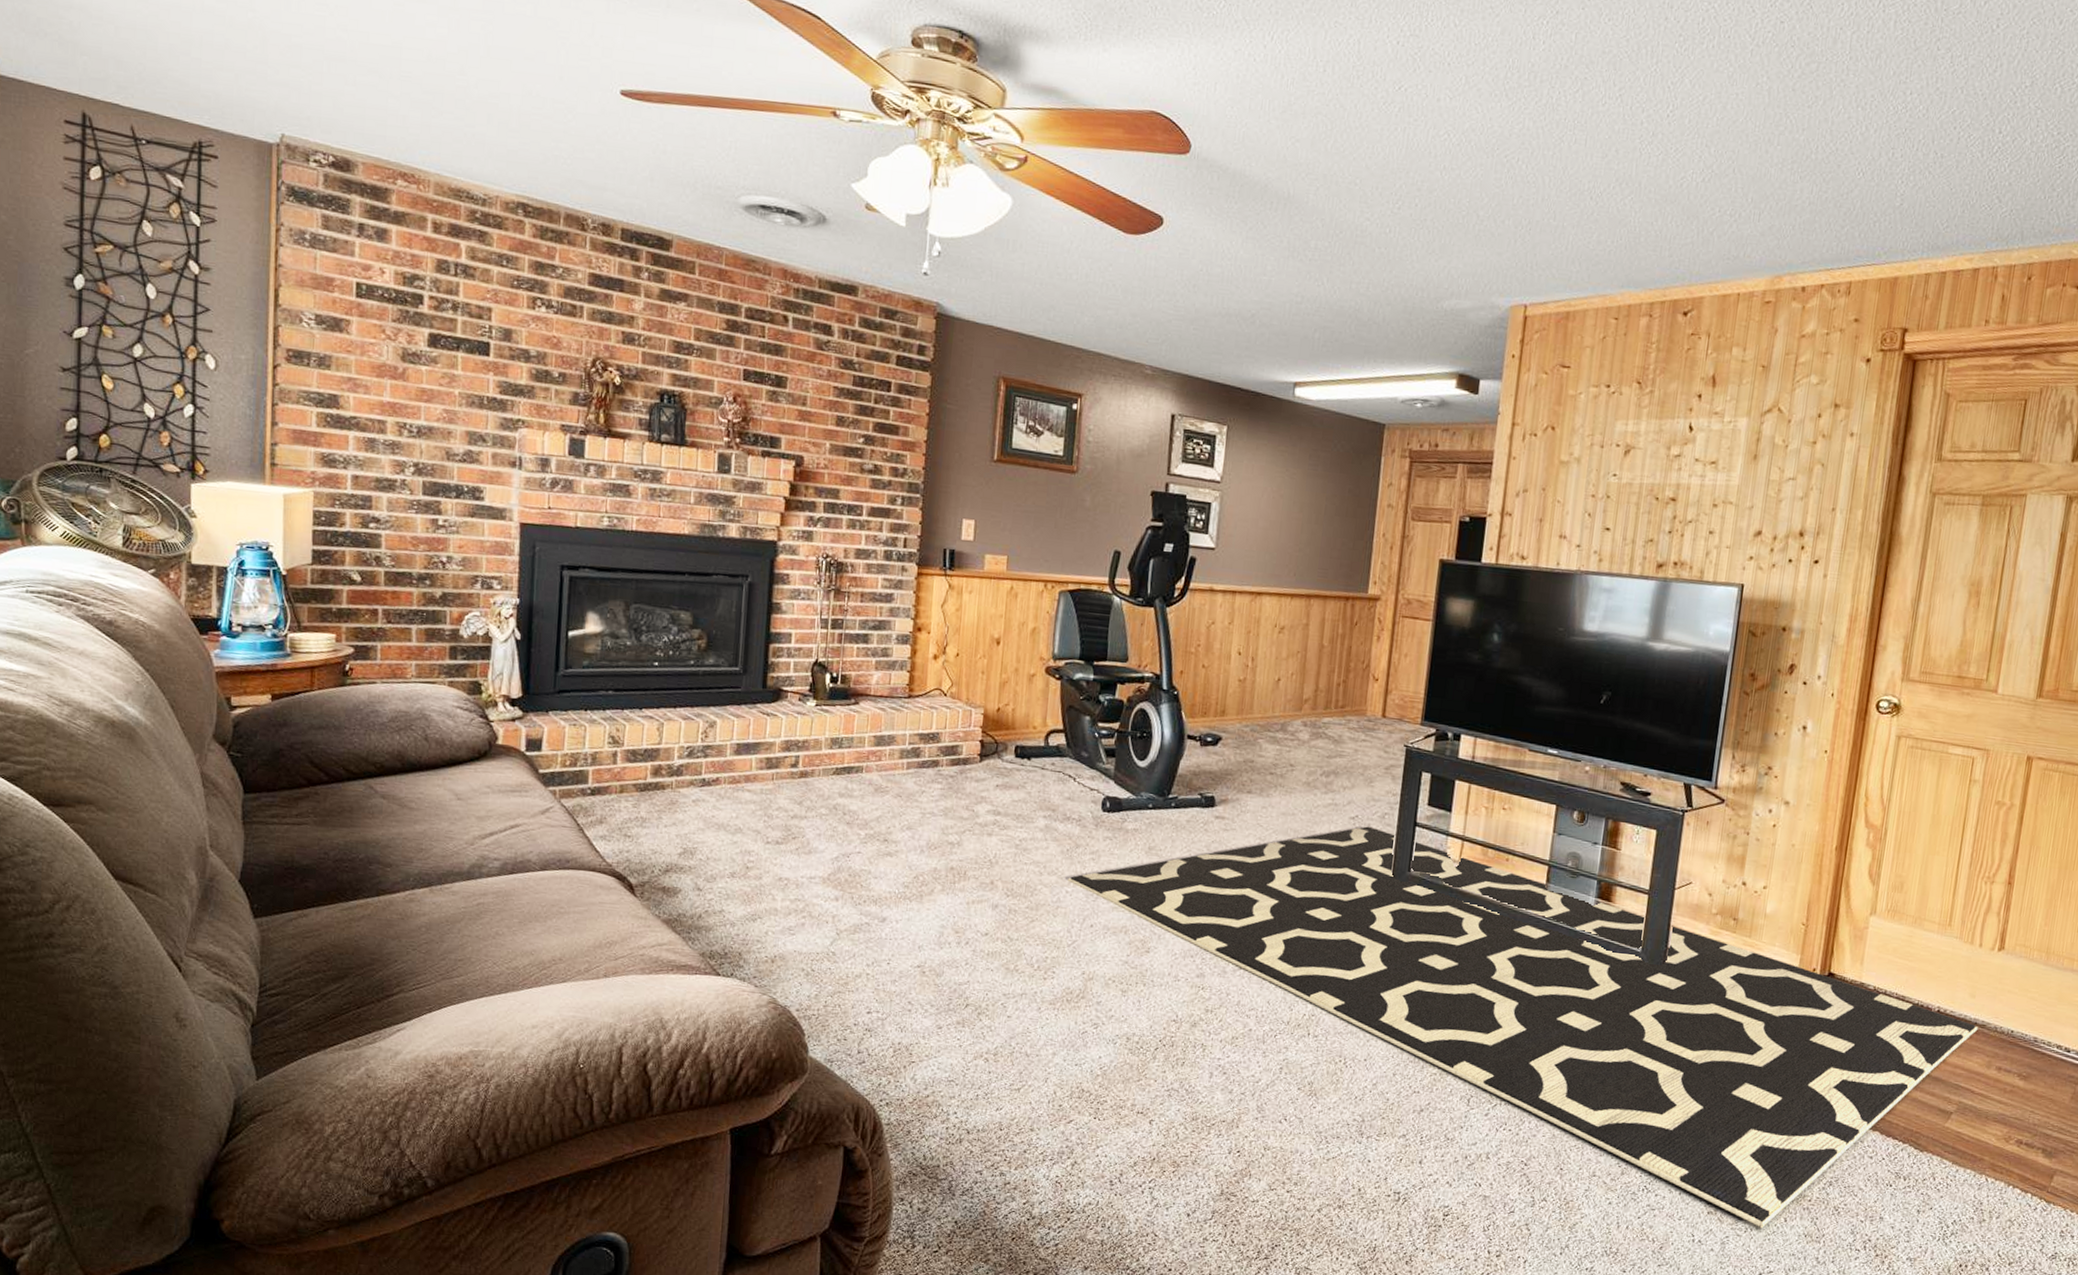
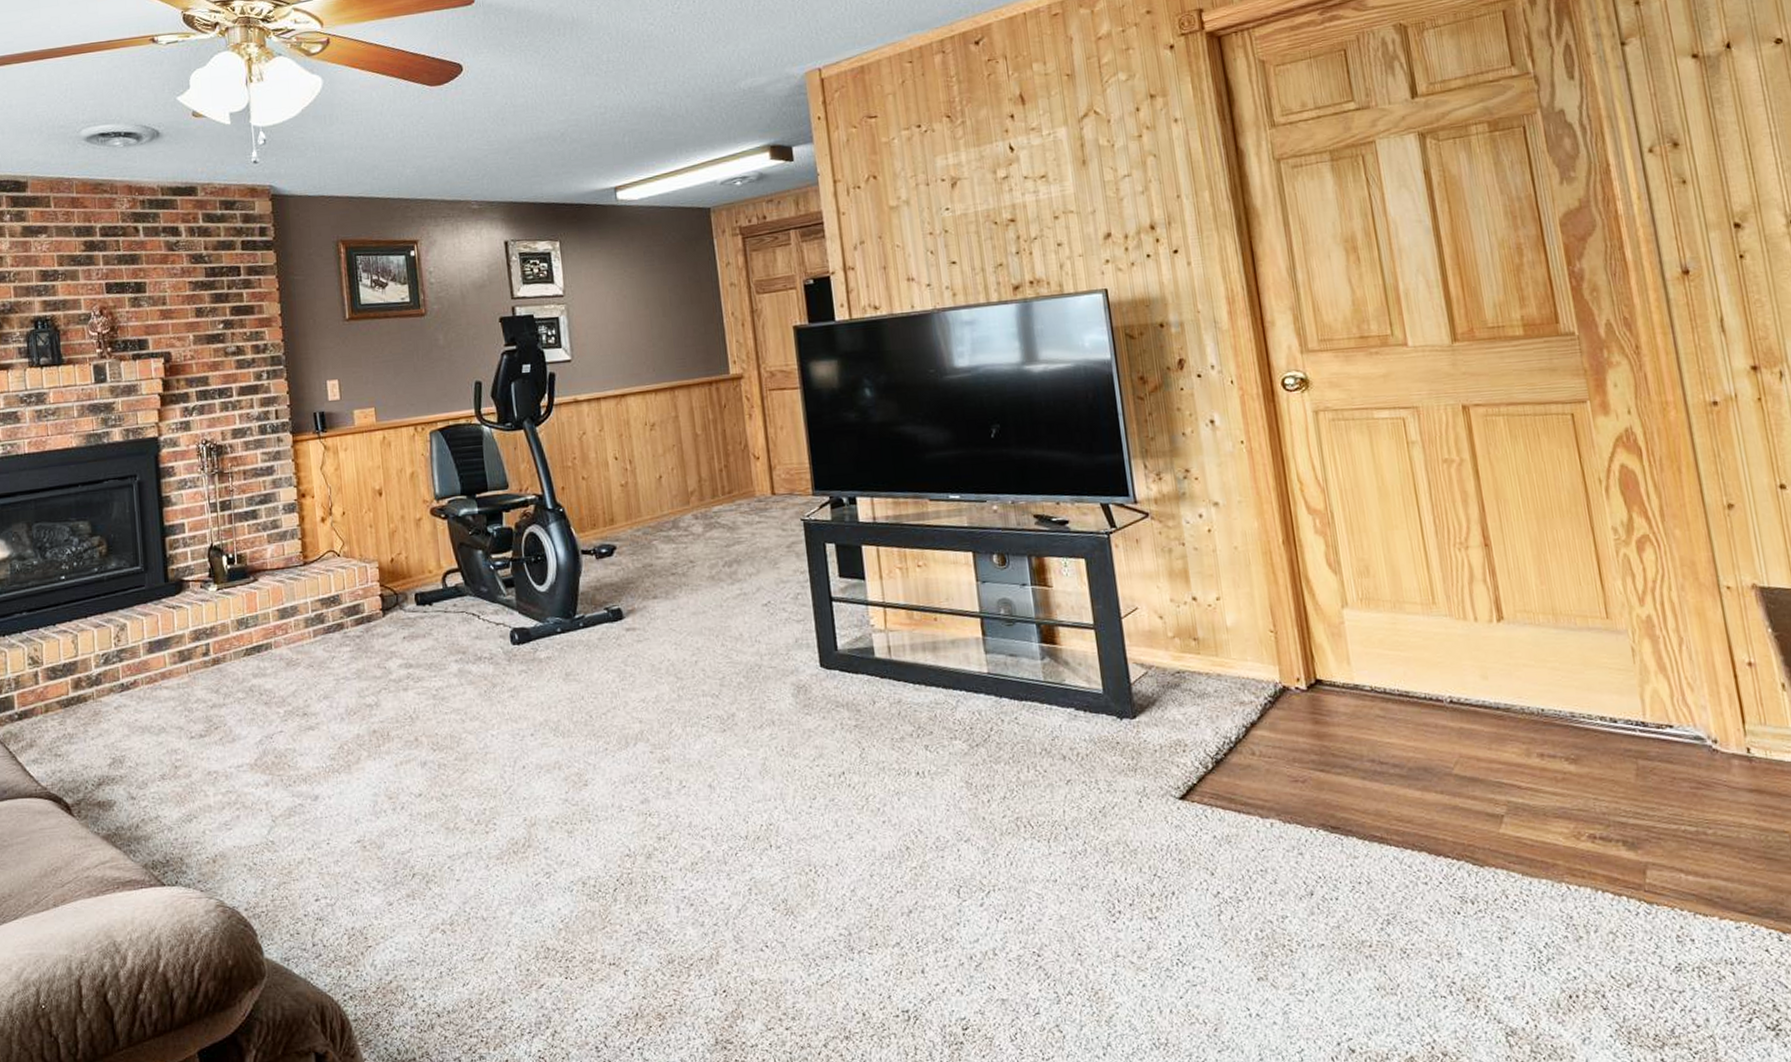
rug: present [1068,826,1978,1229] -> none [491,610,1503,989]

